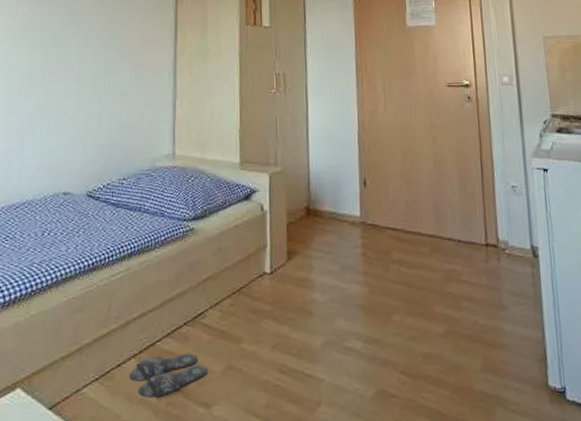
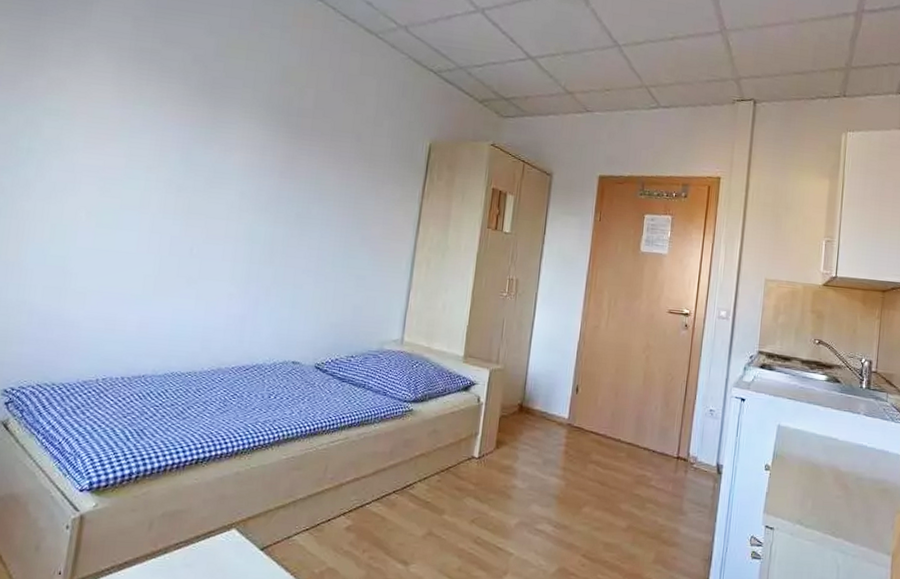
slippers: present [128,353,207,399] -> none [336,516,410,552]

